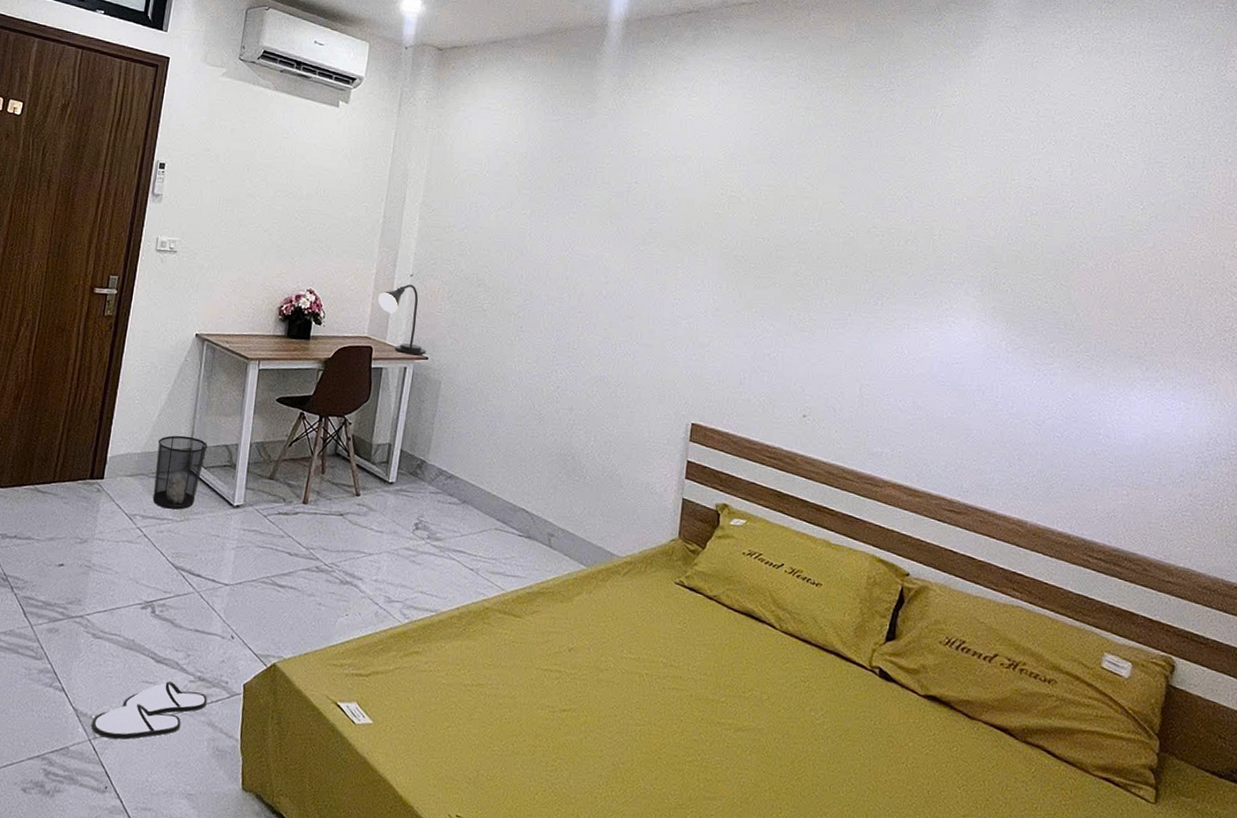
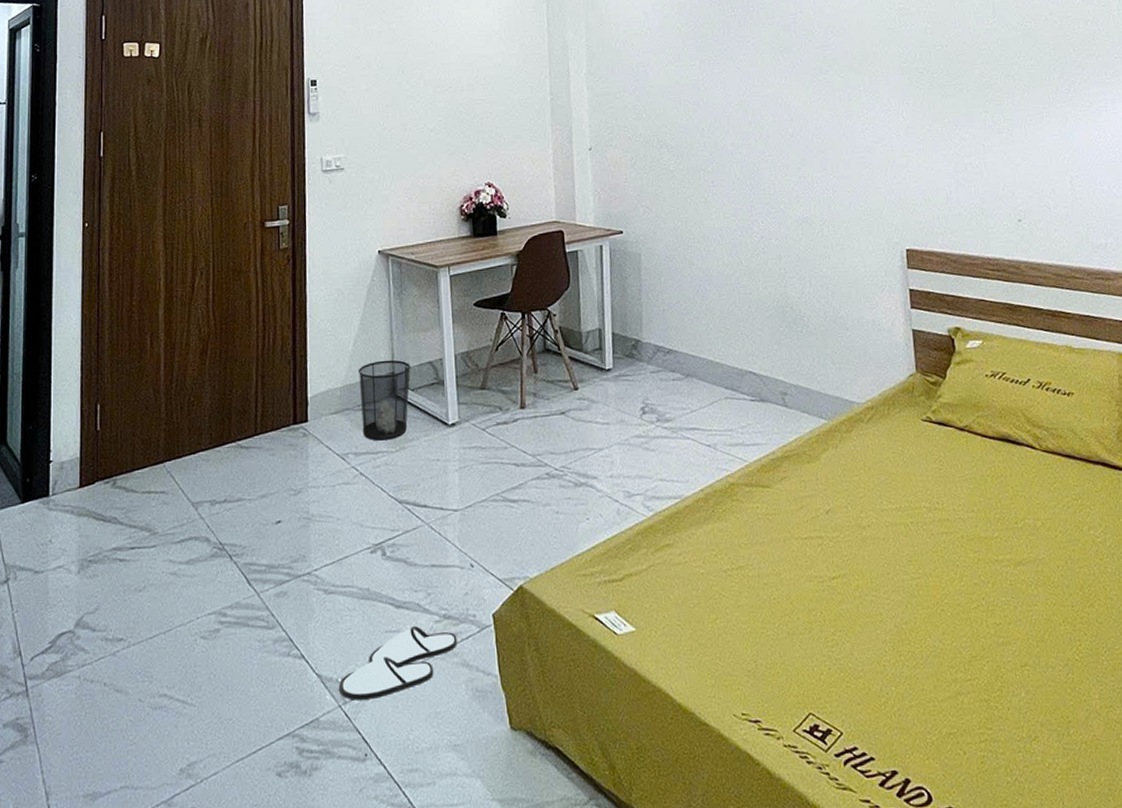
desk lamp: present [378,284,426,356] -> none [560,158,620,232]

